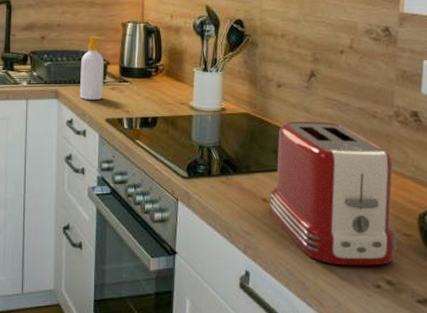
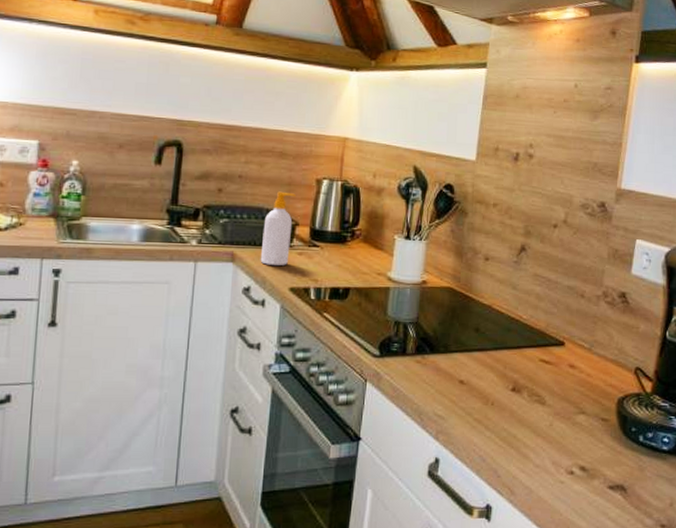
toaster: present [269,121,398,266] -> none [466,298,597,452]

